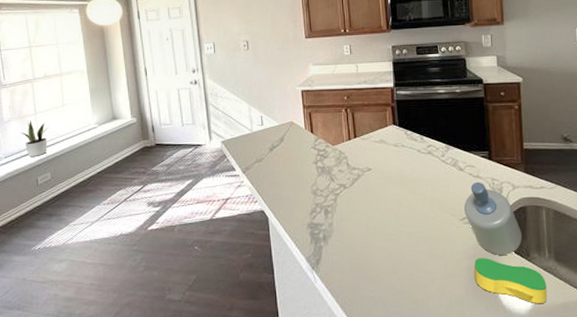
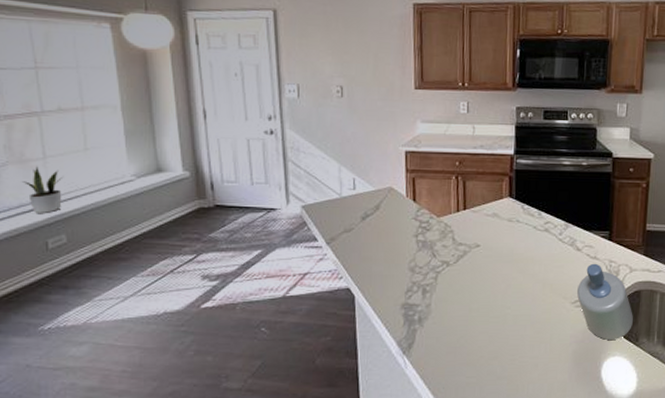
sponge: present [474,258,547,304] -> none [580,342,652,389]

